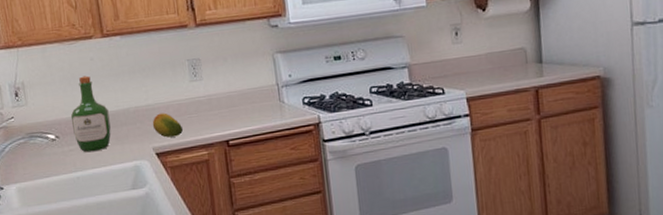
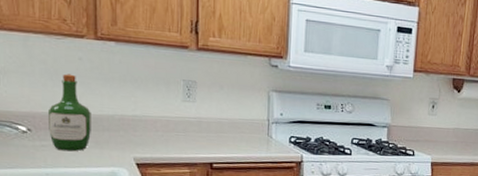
fruit: present [152,112,184,138] -> none [137,126,169,151]

